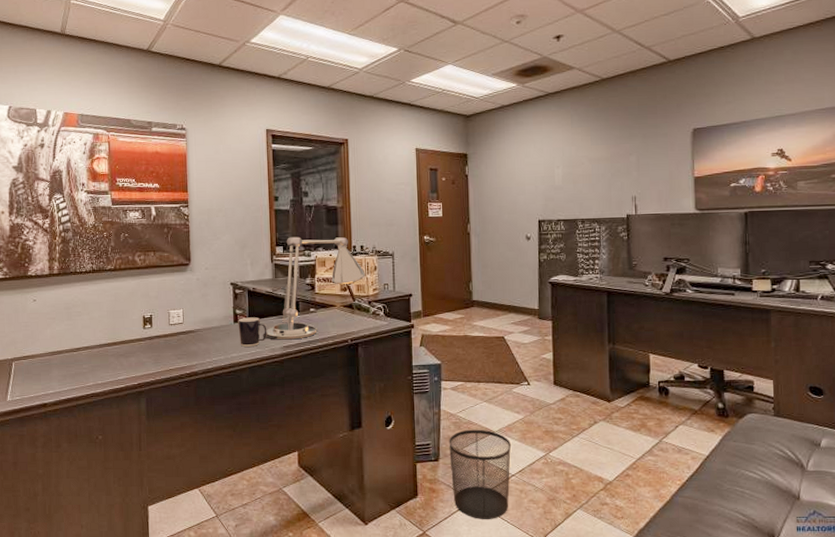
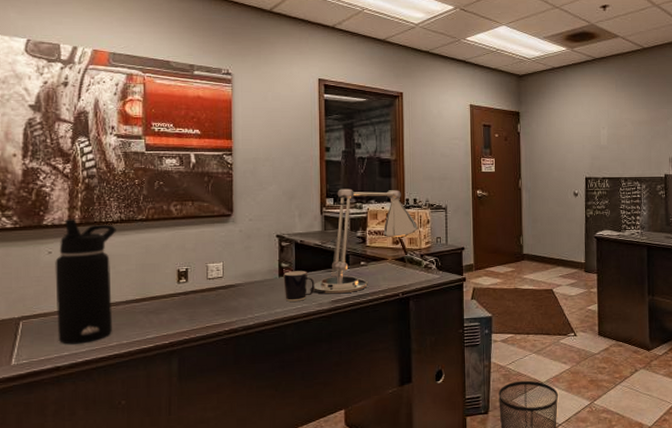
water bottle: none [39,269,89,384] -> present [55,218,116,344]

